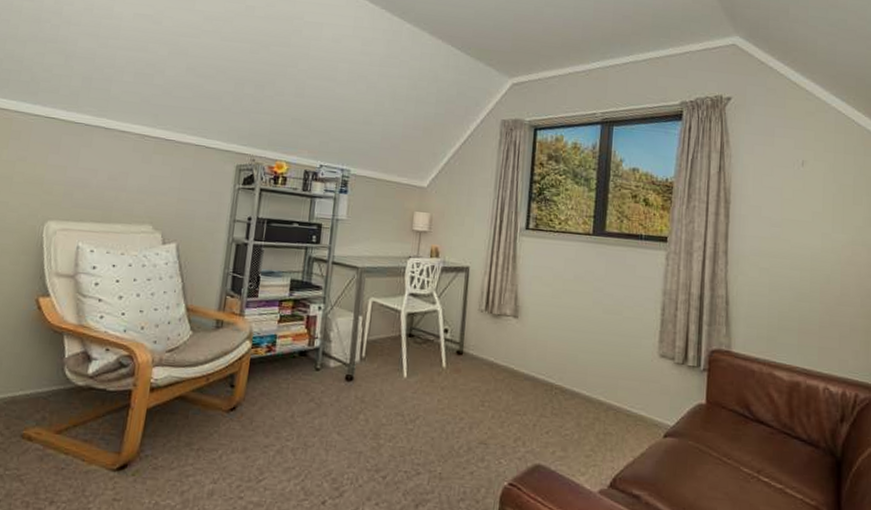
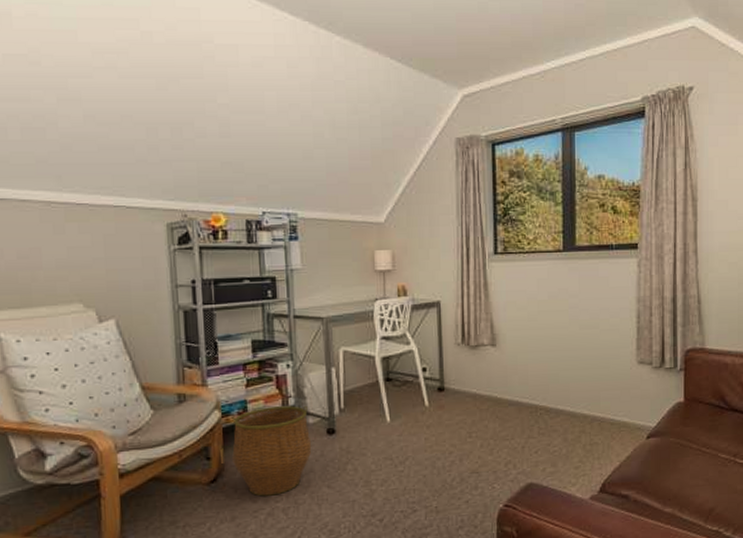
basket: none [254,344,331,434] -> present [232,406,312,497]

